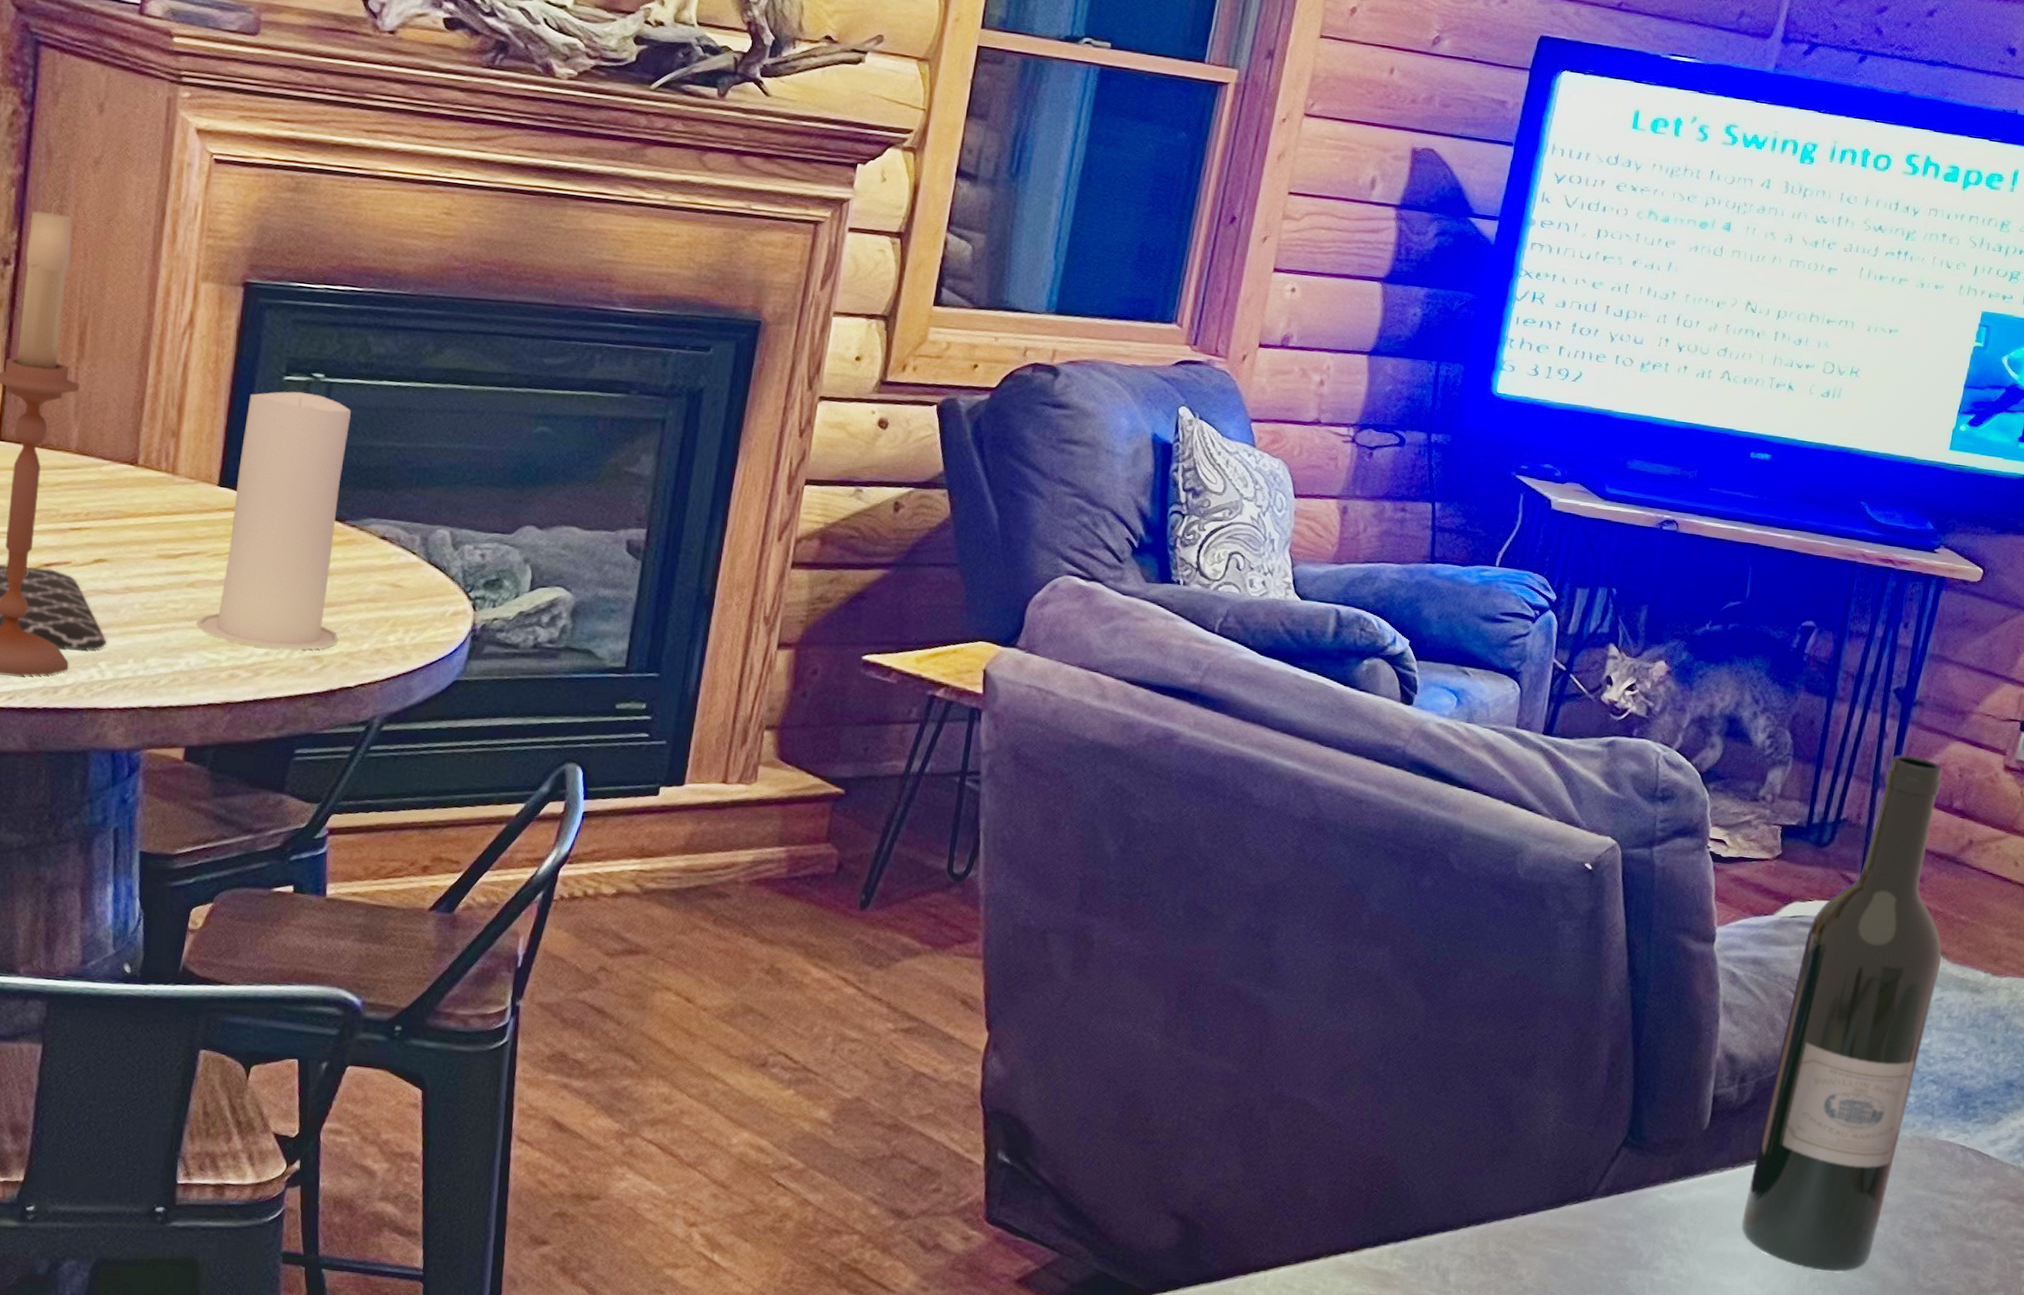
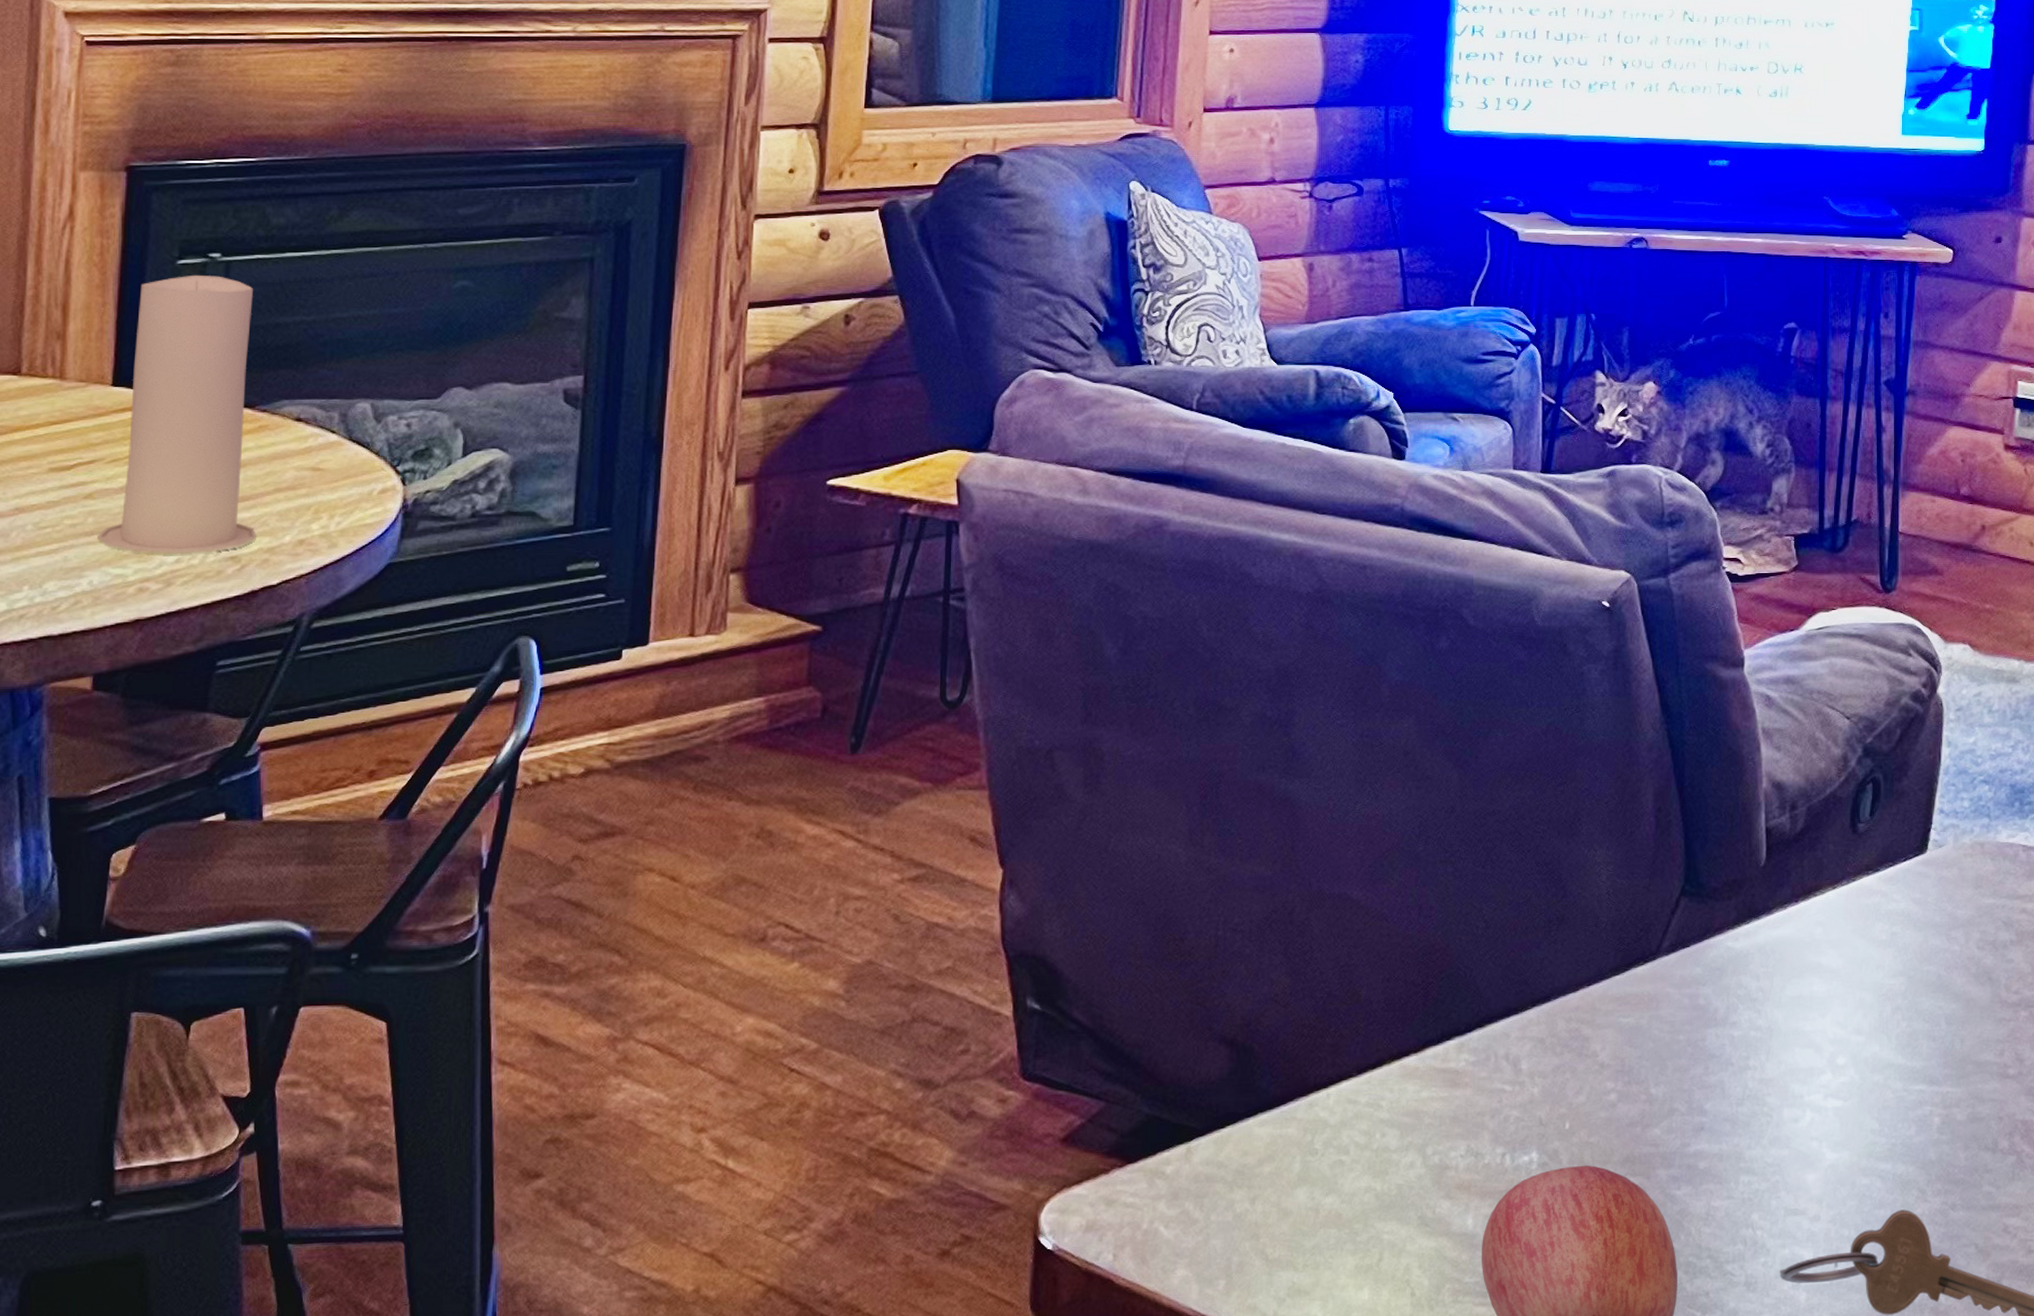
wine bottle: present [1741,755,1944,1273] -> none [1813,447,1974,1000]

